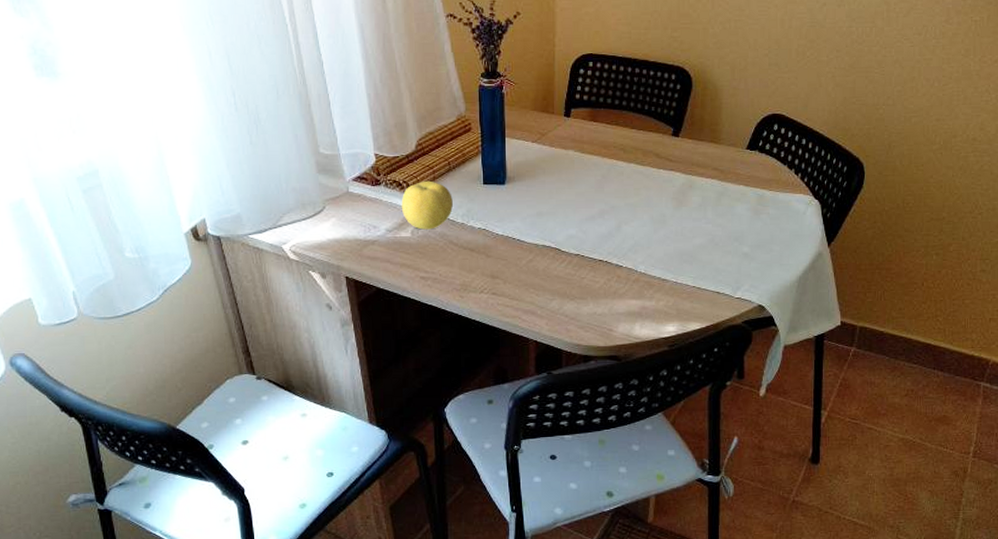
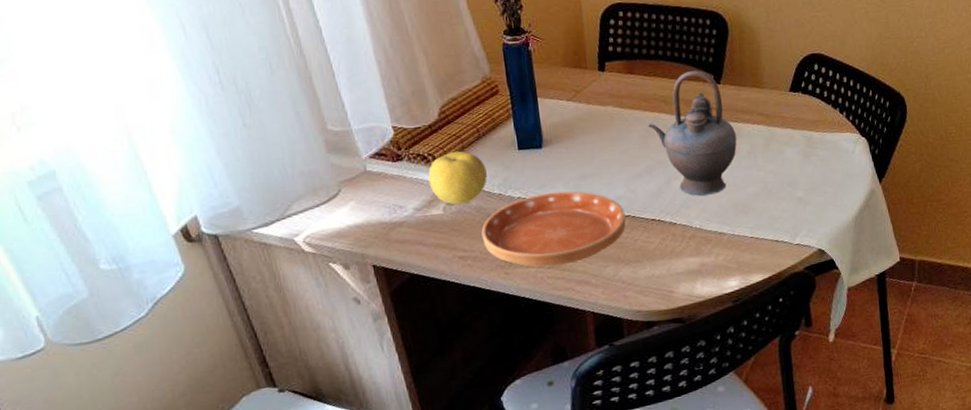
saucer: none [443,226,575,295] -> present [481,191,626,268]
teapot: none [605,123,690,243] -> present [648,70,737,196]

